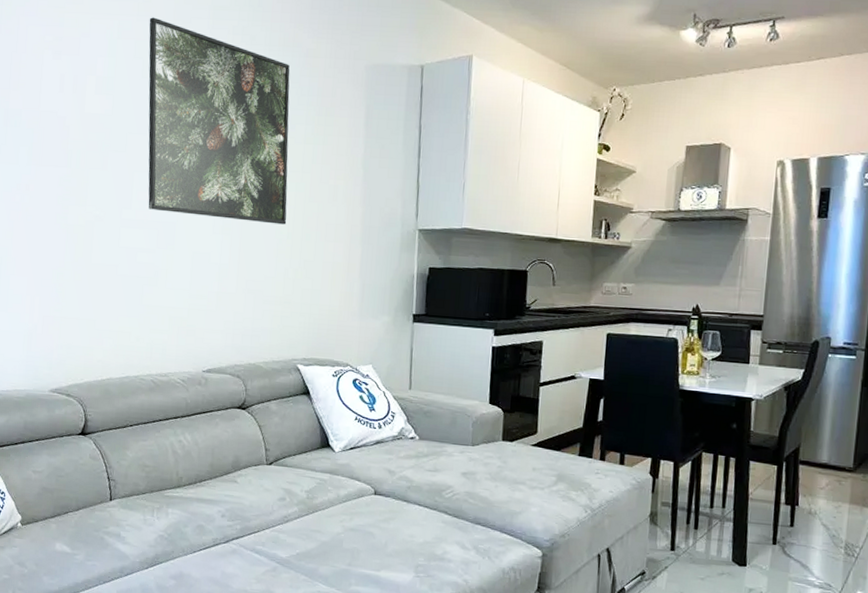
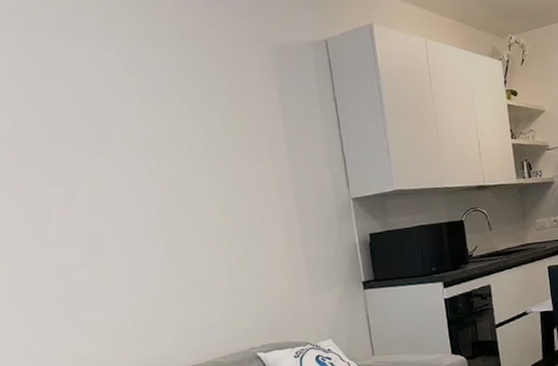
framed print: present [148,17,290,225] -> none [37,28,220,225]

